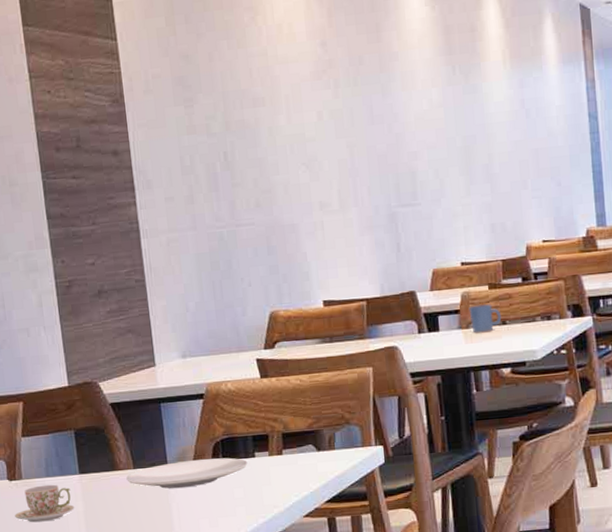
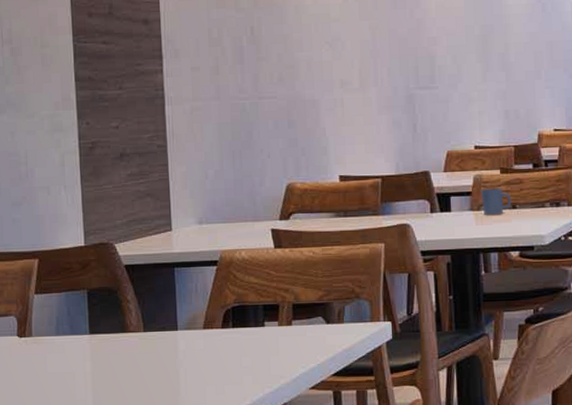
teacup: present [15,484,75,523] -> none [22,343,83,381]
plate: present [126,457,248,489] -> none [136,325,257,354]

